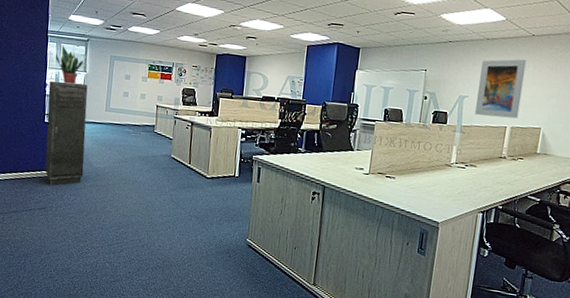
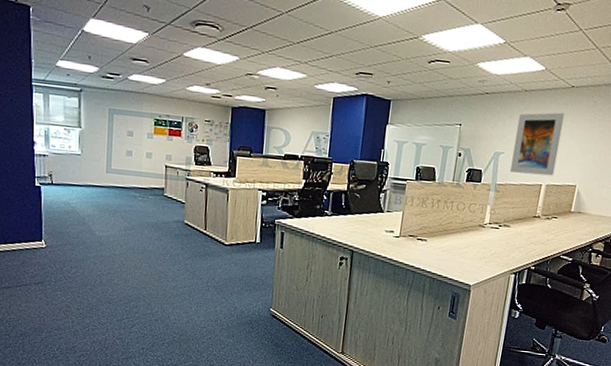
storage cabinet: present [45,81,88,186] -> none [37,138,85,258]
potted plant: present [55,45,83,84] -> none [42,96,77,142]

